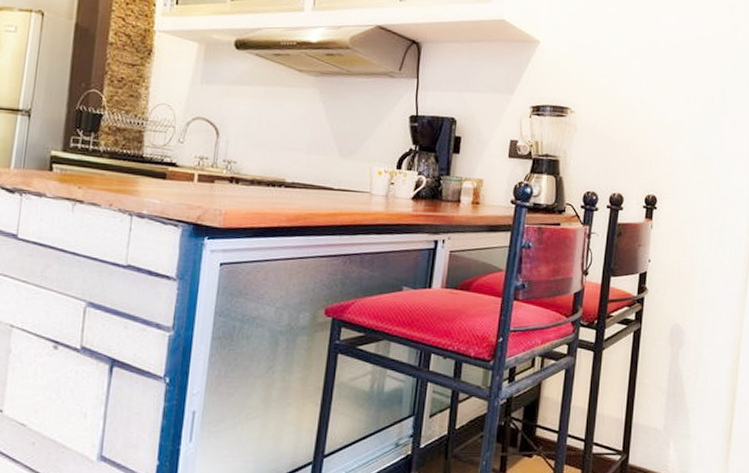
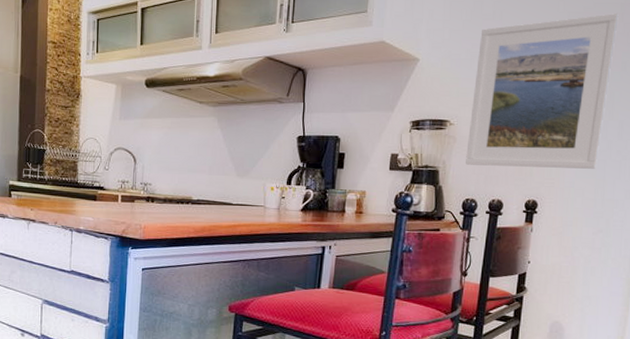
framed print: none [586,12,728,165] -> present [466,13,619,169]

